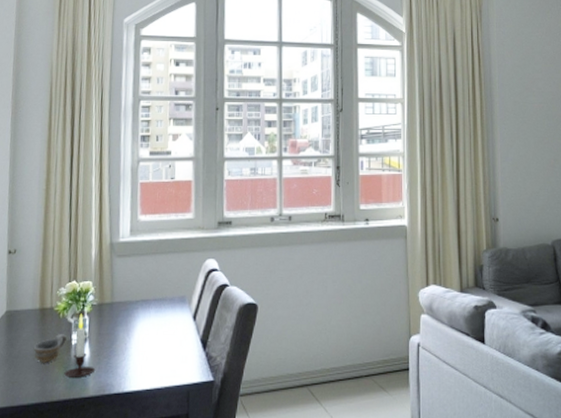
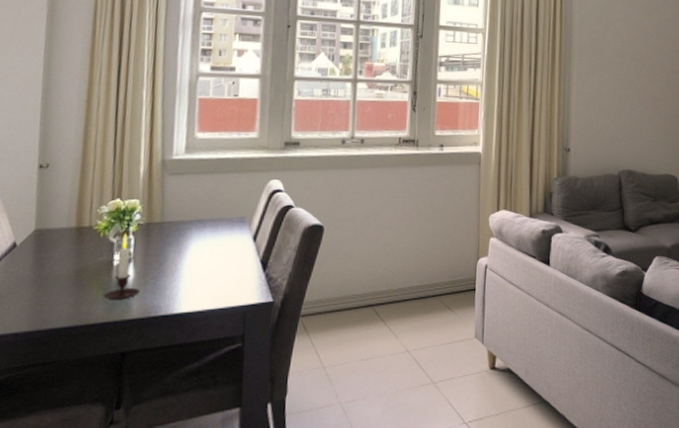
cup: present [33,334,67,363] -> none [67,254,108,284]

